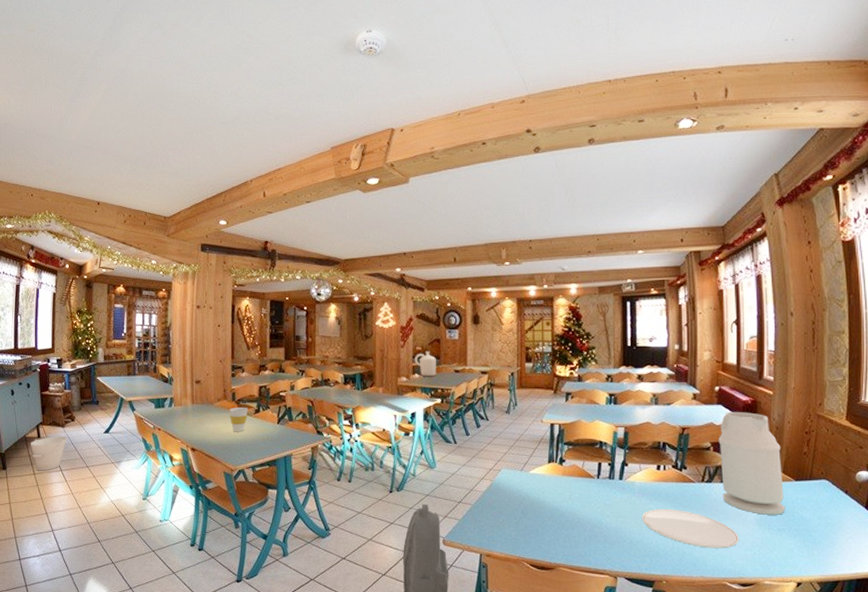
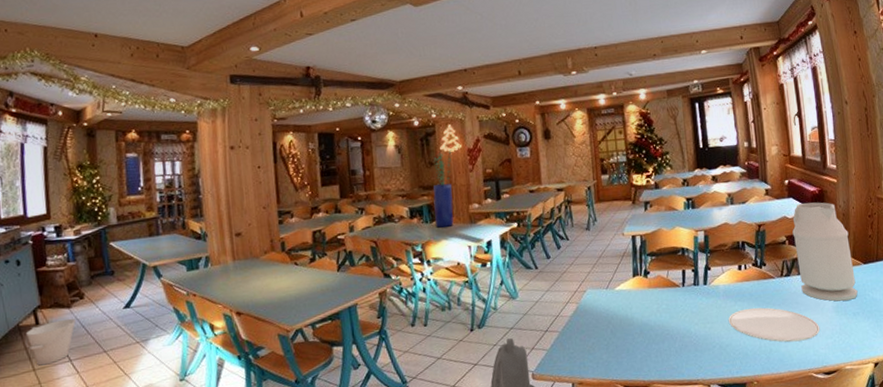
cup: present [230,408,248,432] -> none [280,257,302,287]
vase: none [365,325,386,395] -> present [433,149,454,228]
water jug: present [414,350,436,377] -> none [485,172,510,201]

